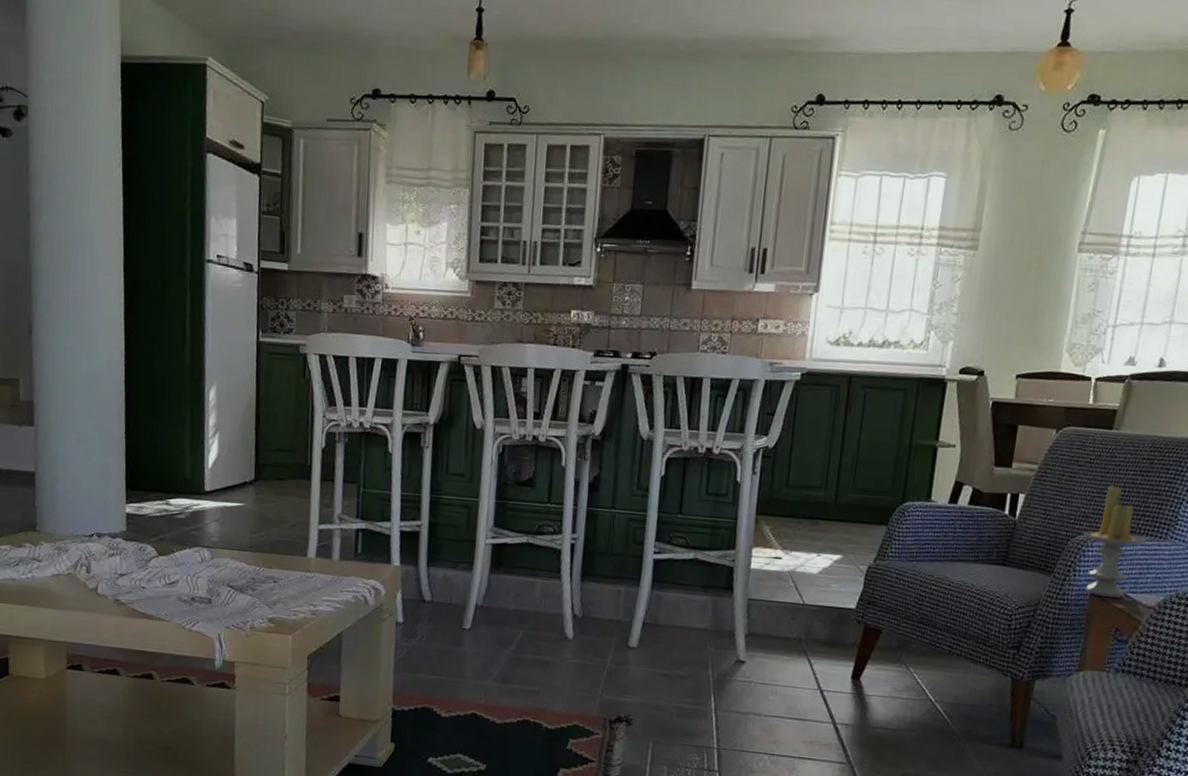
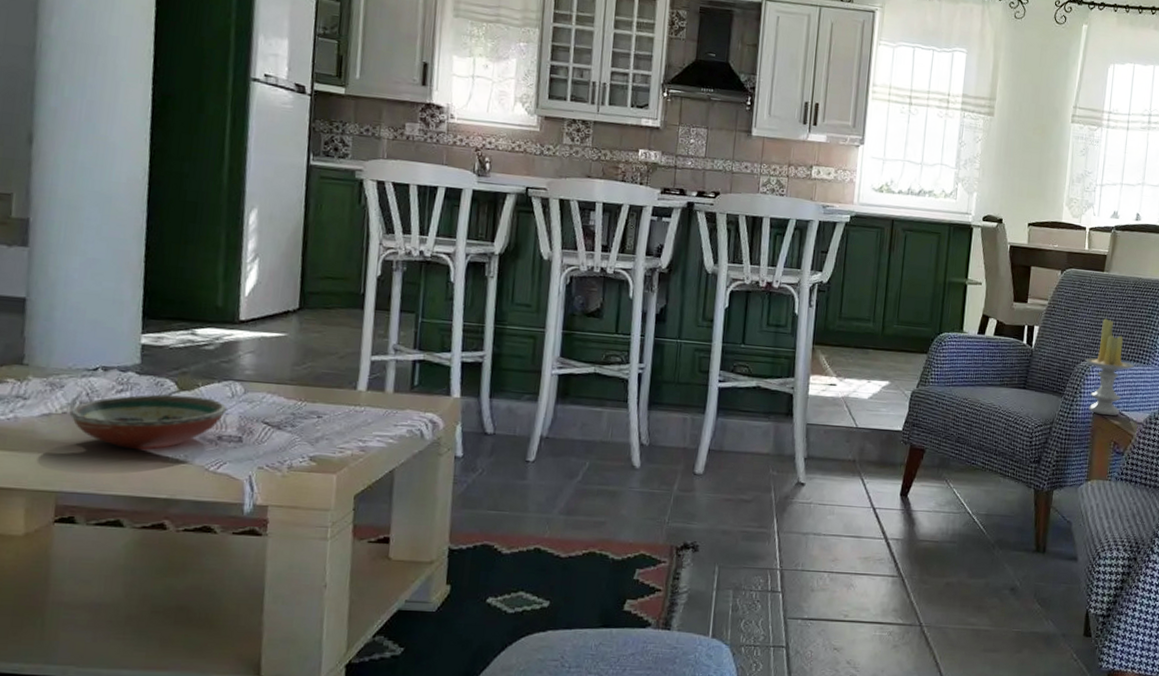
decorative bowl: none [73,558,198,607] -> present [69,394,227,449]

